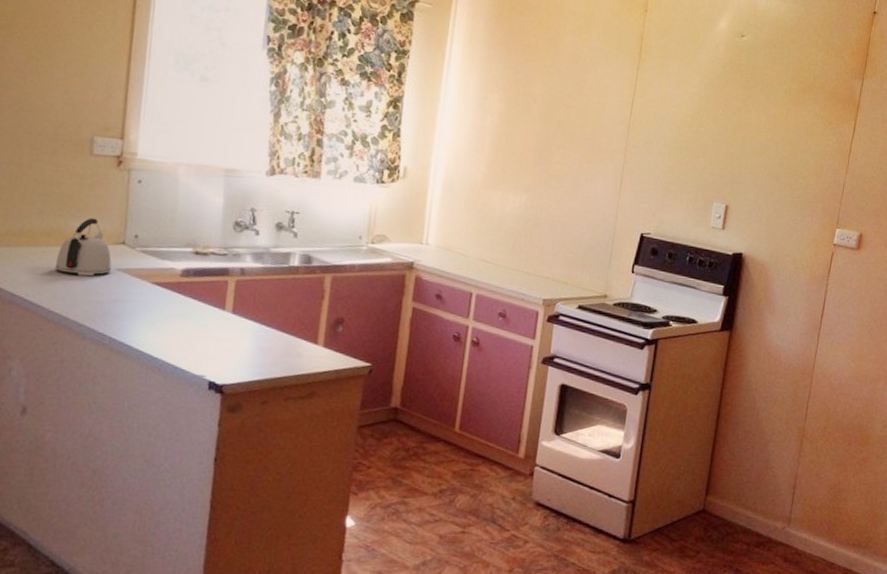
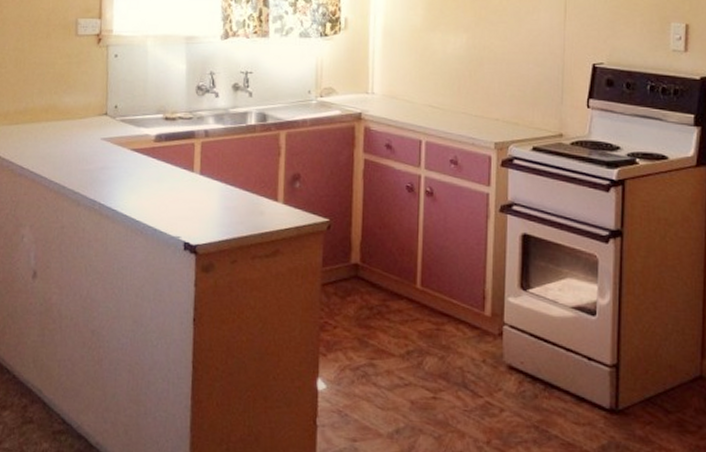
kettle: present [54,217,112,277] -> none [53,93,98,147]

